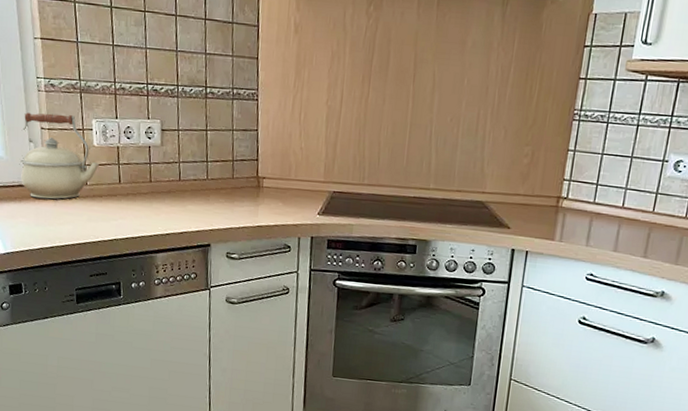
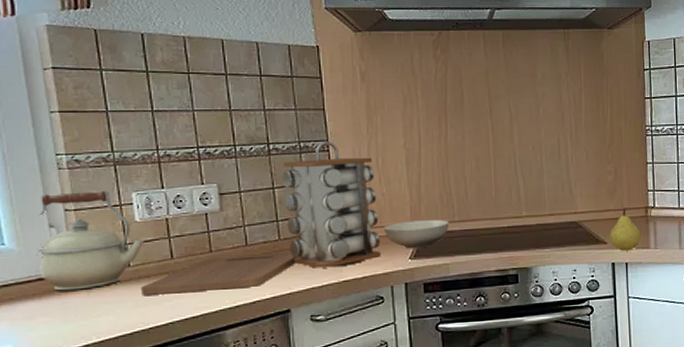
cutting board: none [94,187,222,219] -> present [140,252,299,295]
spice rack: none [214,89,296,212] -> present [283,140,381,268]
bowl: none [298,178,359,206] -> present [383,220,449,249]
fruit: none [514,194,548,240] -> present [610,208,641,251]

